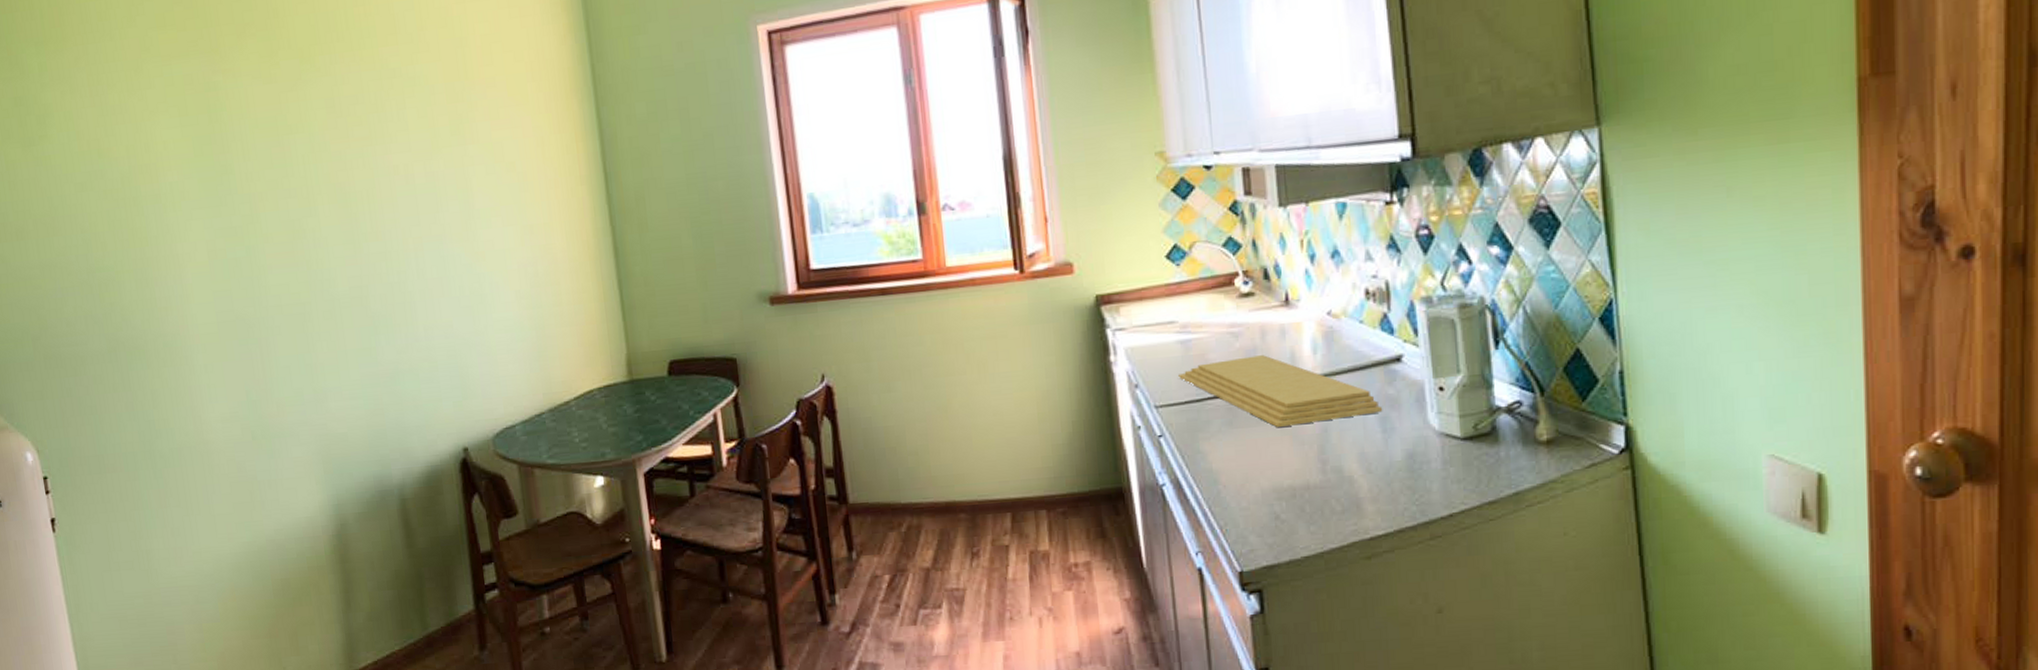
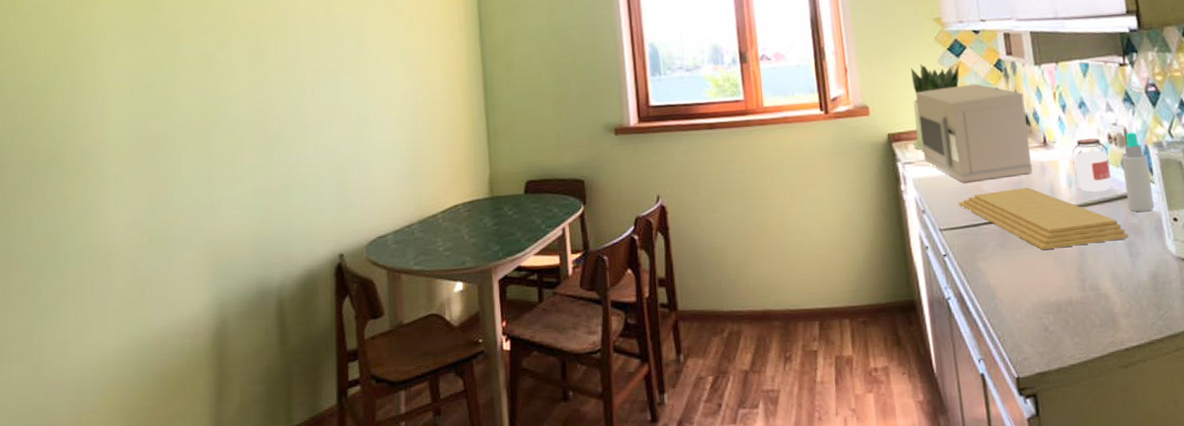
planter: none [1124,208,1186,314] -> present [911,63,960,150]
microwave: none [1131,231,1271,351] -> present [916,83,1033,183]
jar: none [1320,294,1365,359] -> present [1072,138,1111,193]
spray bottle: none [1380,285,1417,382] -> present [1122,132,1155,212]

